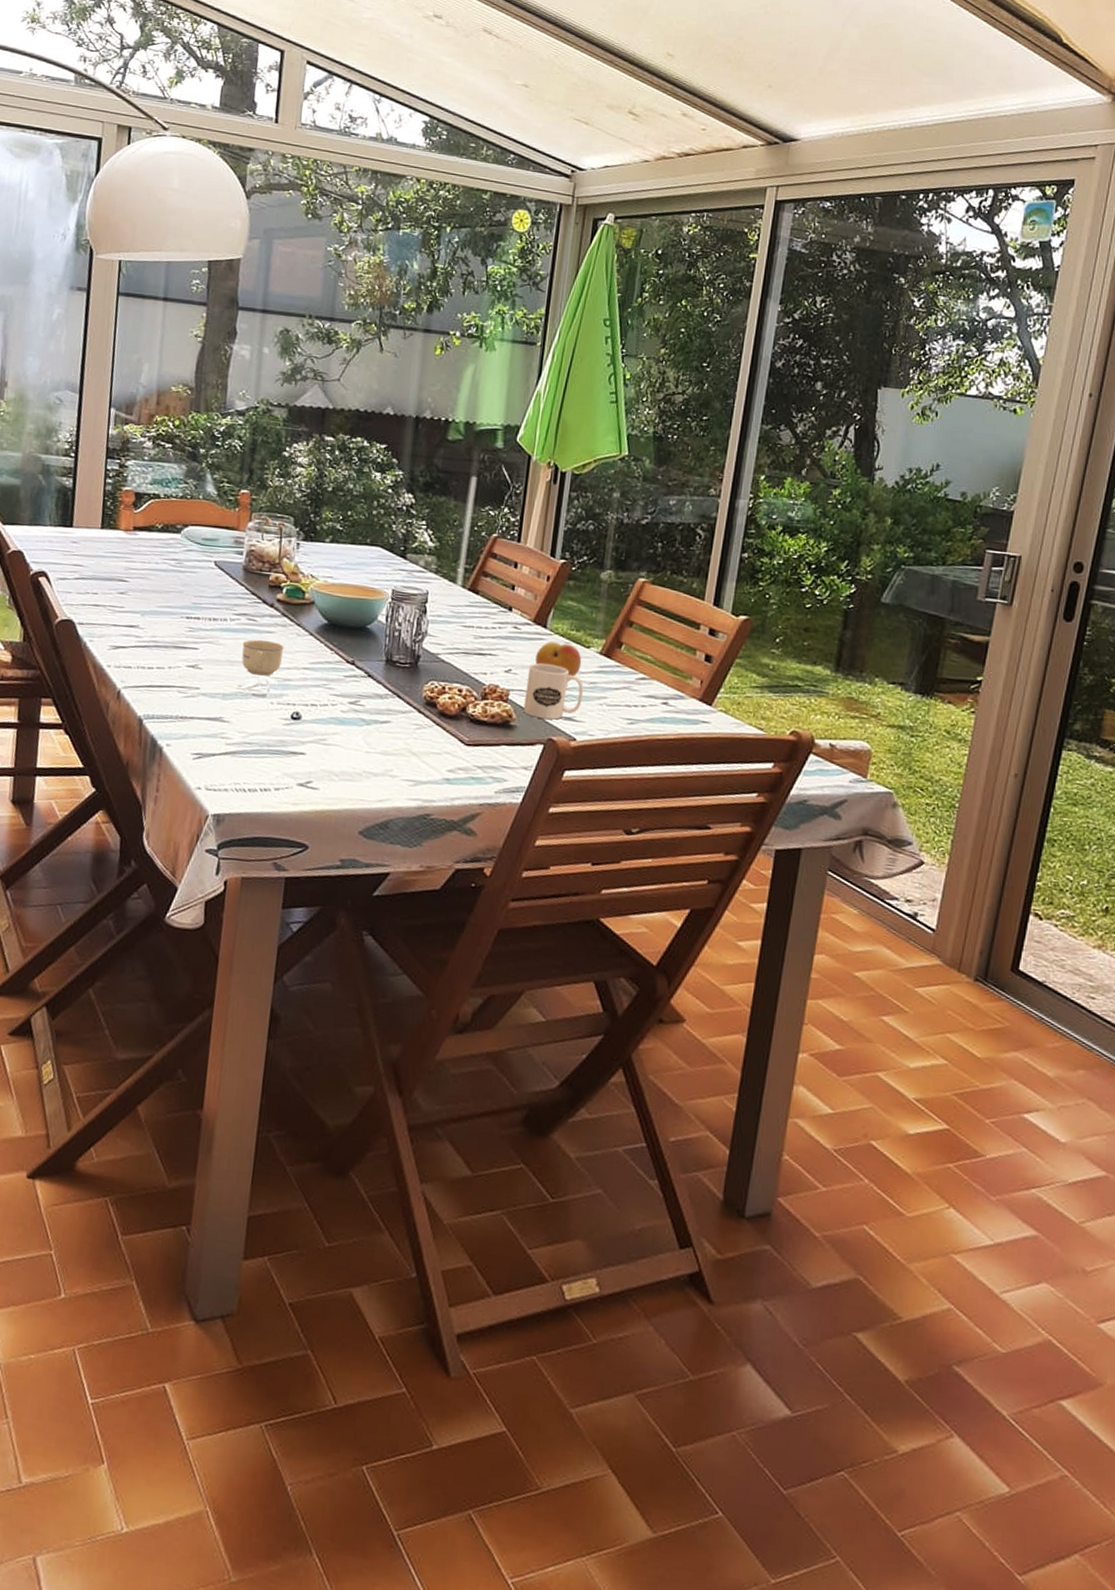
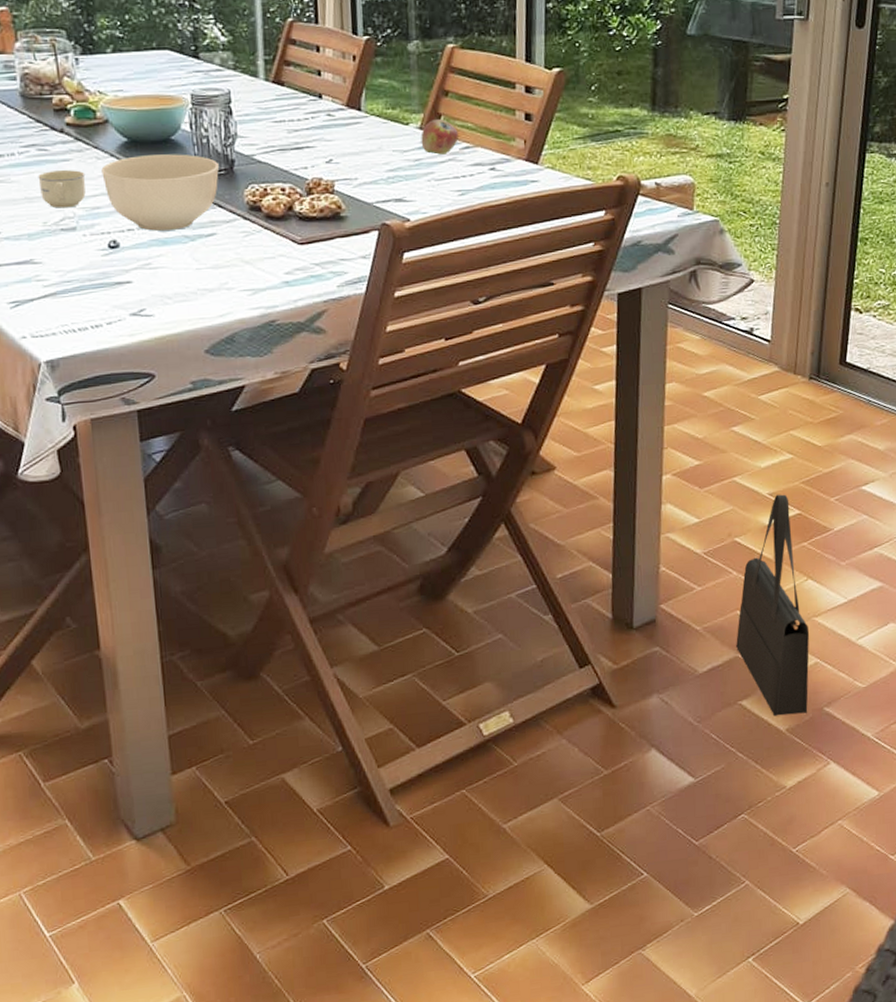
bowl: none [298,638,406,712] -> present [101,154,220,231]
mug: present [523,663,584,720] -> none [350,148,410,205]
fruit: present [535,641,582,677] -> none [355,123,403,157]
fruit: none [599,646,637,682] -> present [421,118,458,155]
tote bag: none [858,1102,945,1367] -> present [736,494,810,717]

